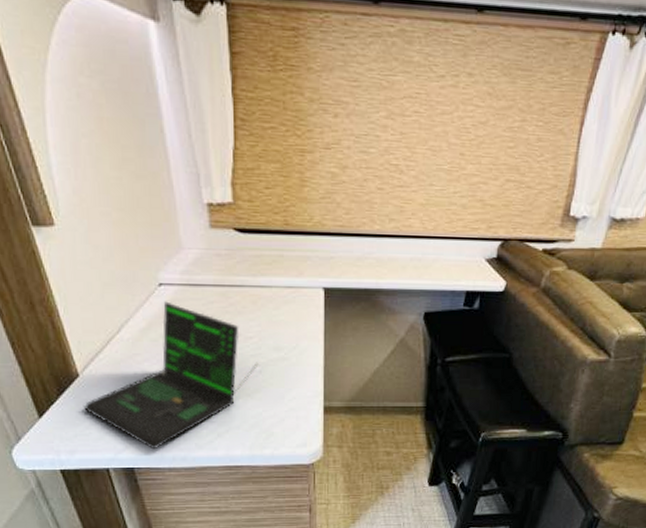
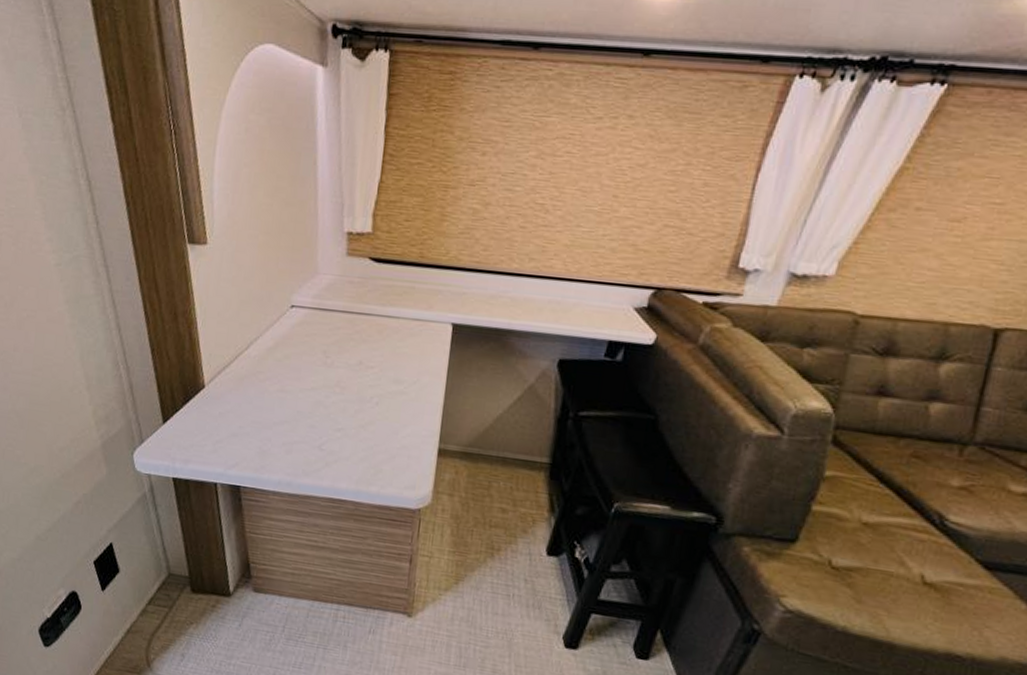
laptop: present [84,301,259,450] -> none [204,323,377,471]

